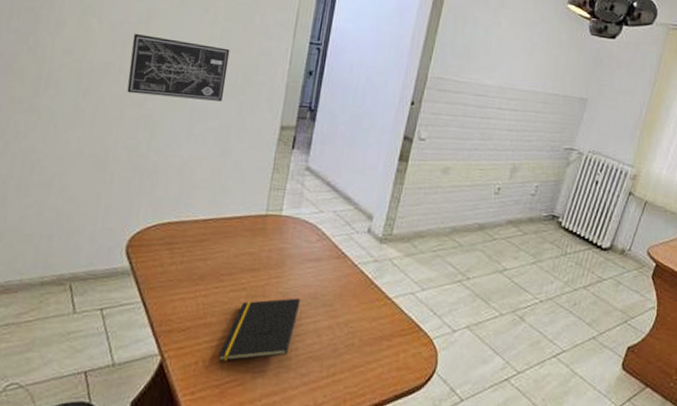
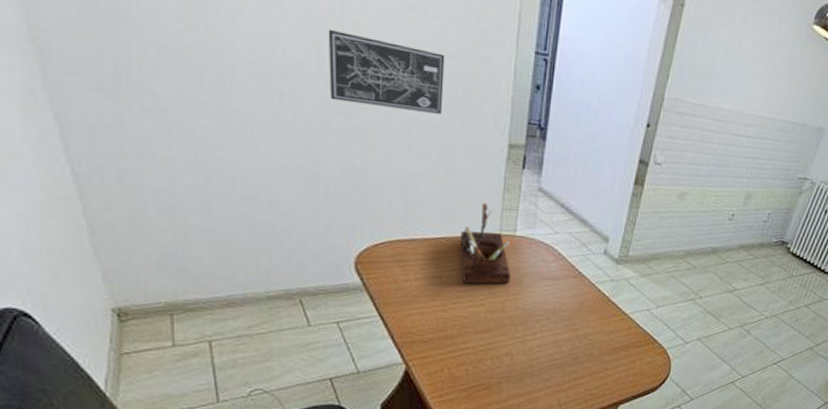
notepad: present [218,298,301,362] -> none [462,313,540,369]
desk organizer: none [226,184,275,267] -> present [460,203,511,284]

